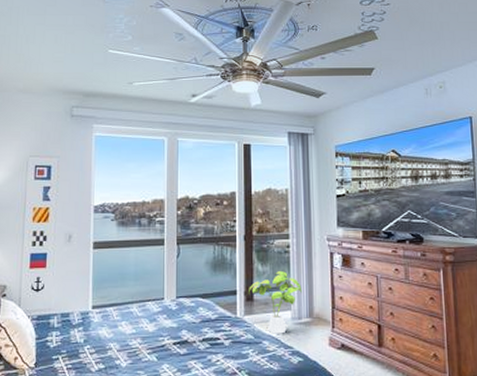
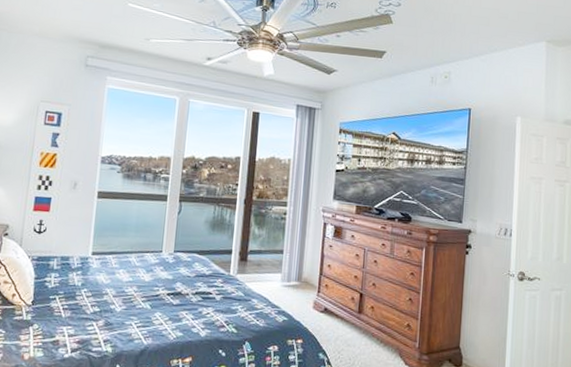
house plant: present [249,271,302,334] -> none [243,236,294,294]

